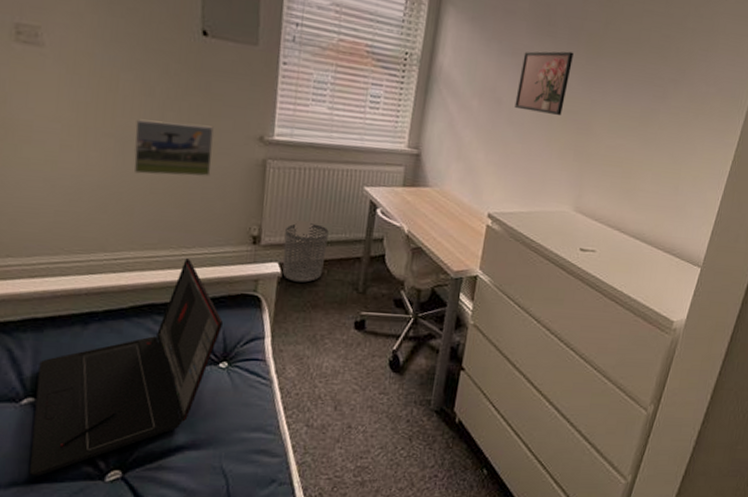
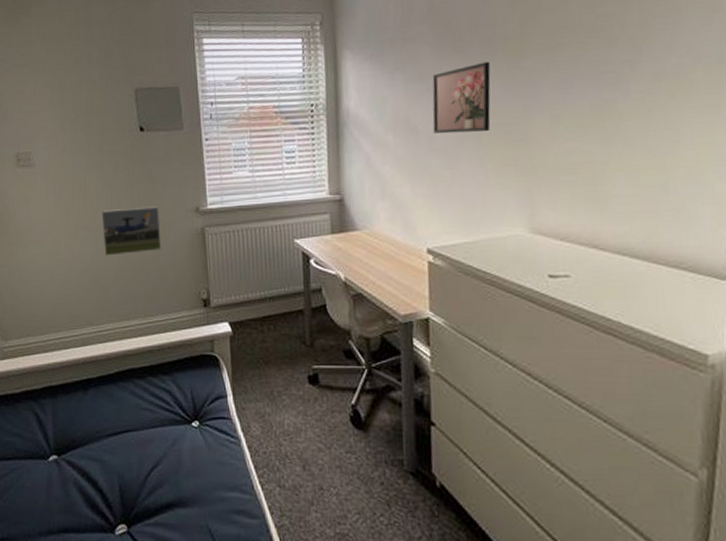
laptop: present [30,258,224,476] -> none [57,326,190,526]
waste bin: present [282,223,329,283] -> none [230,281,270,339]

